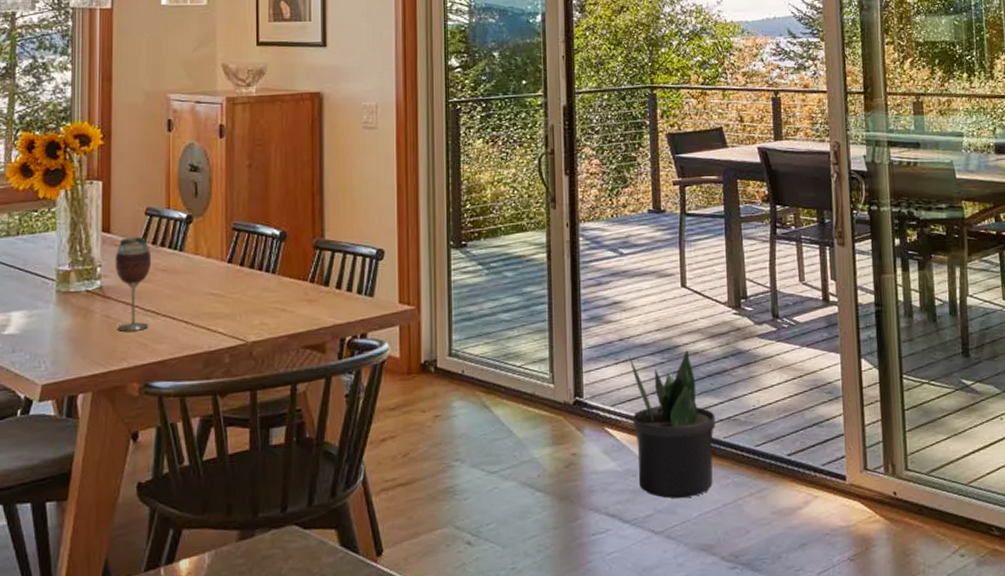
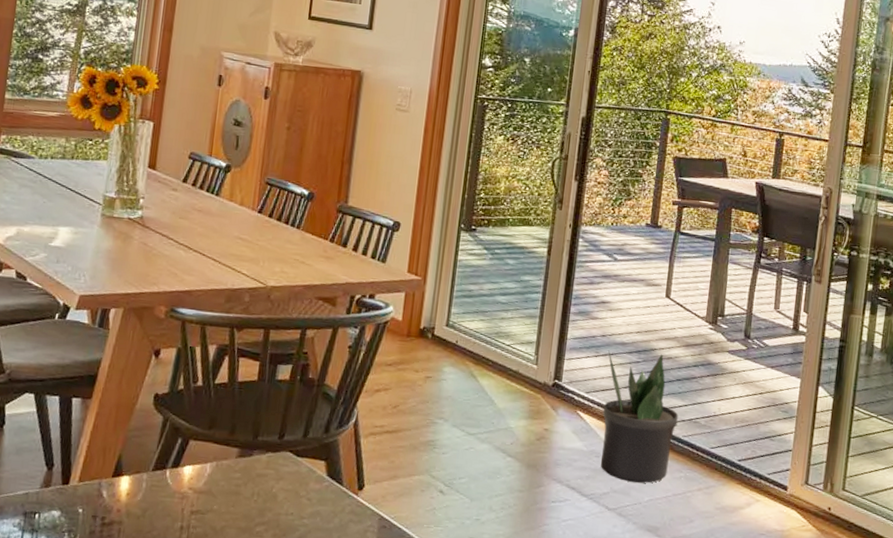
wineglass: present [114,237,152,332] -> none [153,176,190,261]

